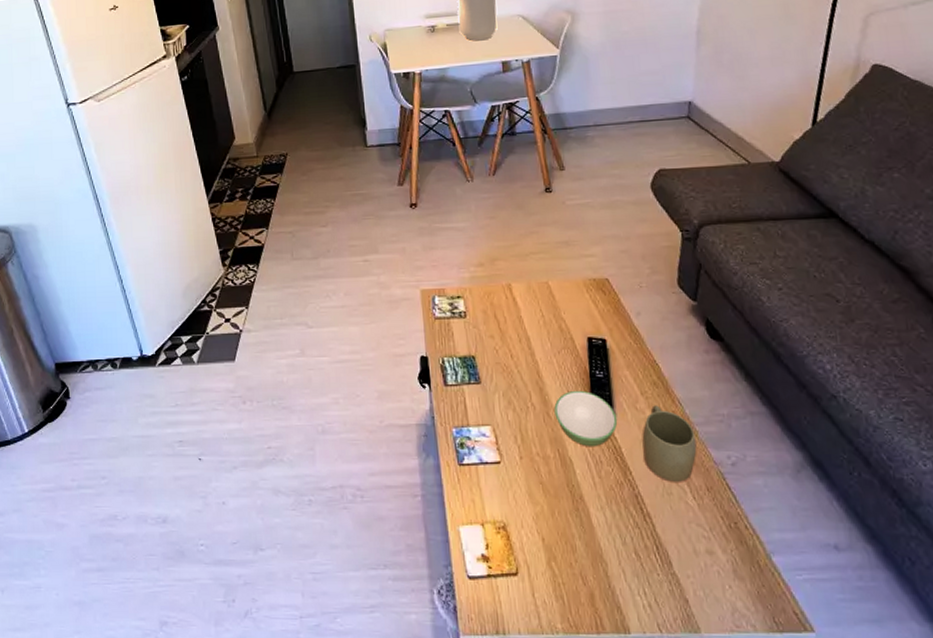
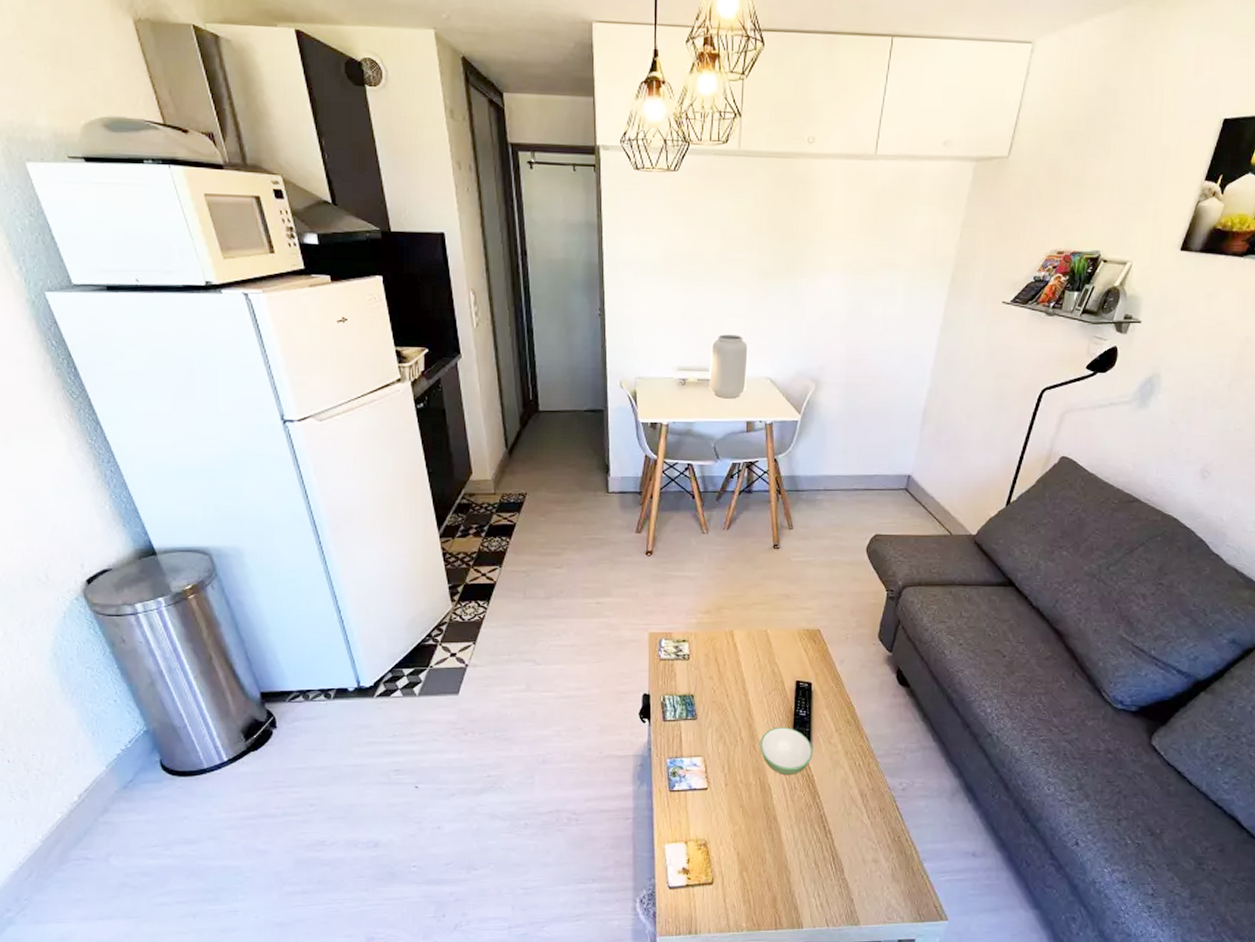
mug: present [642,405,697,483] -> none [831,740,876,805]

